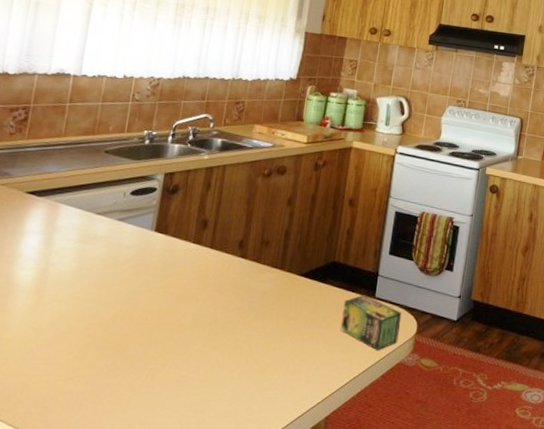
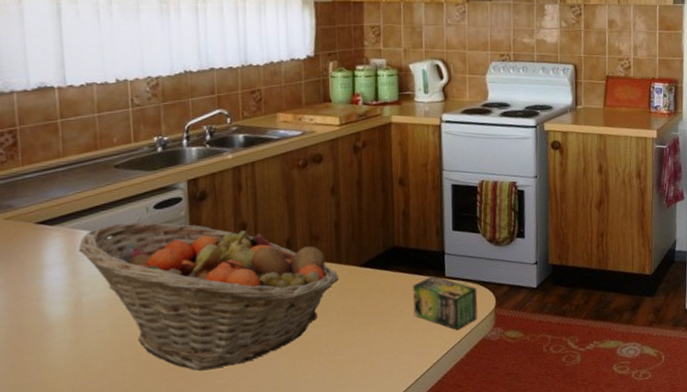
fruit basket: none [56,204,280,352] -> present [78,222,339,370]

